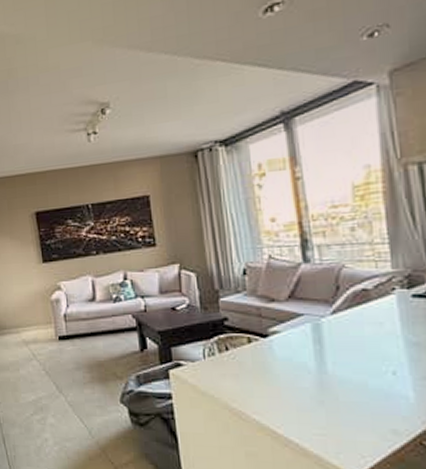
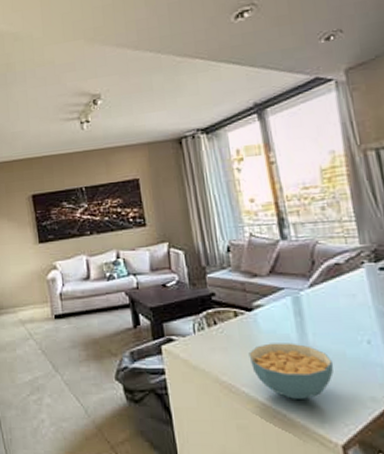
cereal bowl: none [261,371,354,430] -> present [248,343,334,401]

